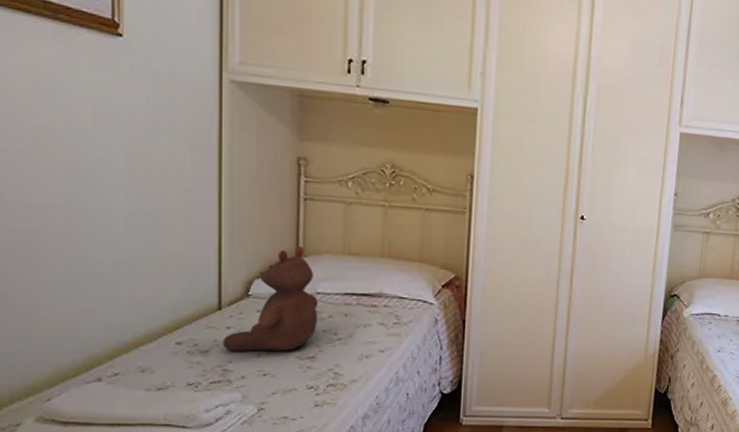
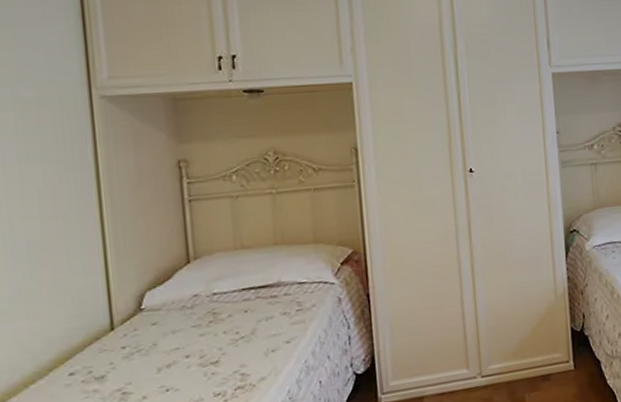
stuffed bear: present [222,246,319,351] -> none [118,249,217,372]

